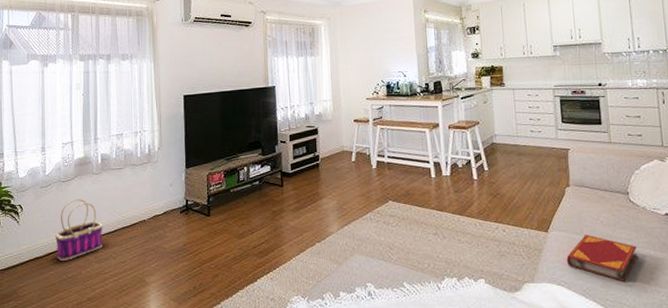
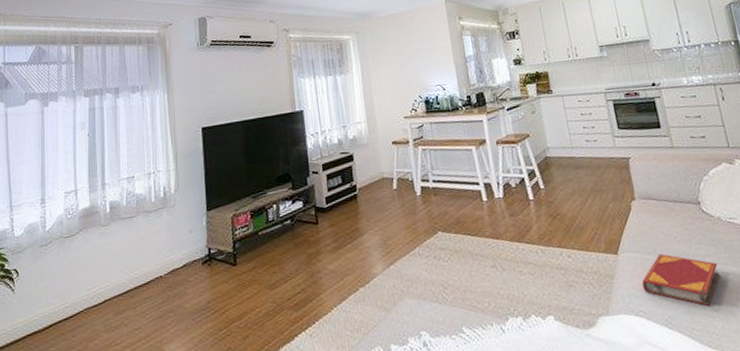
basket: present [54,199,103,261] -> none [56,257,113,334]

